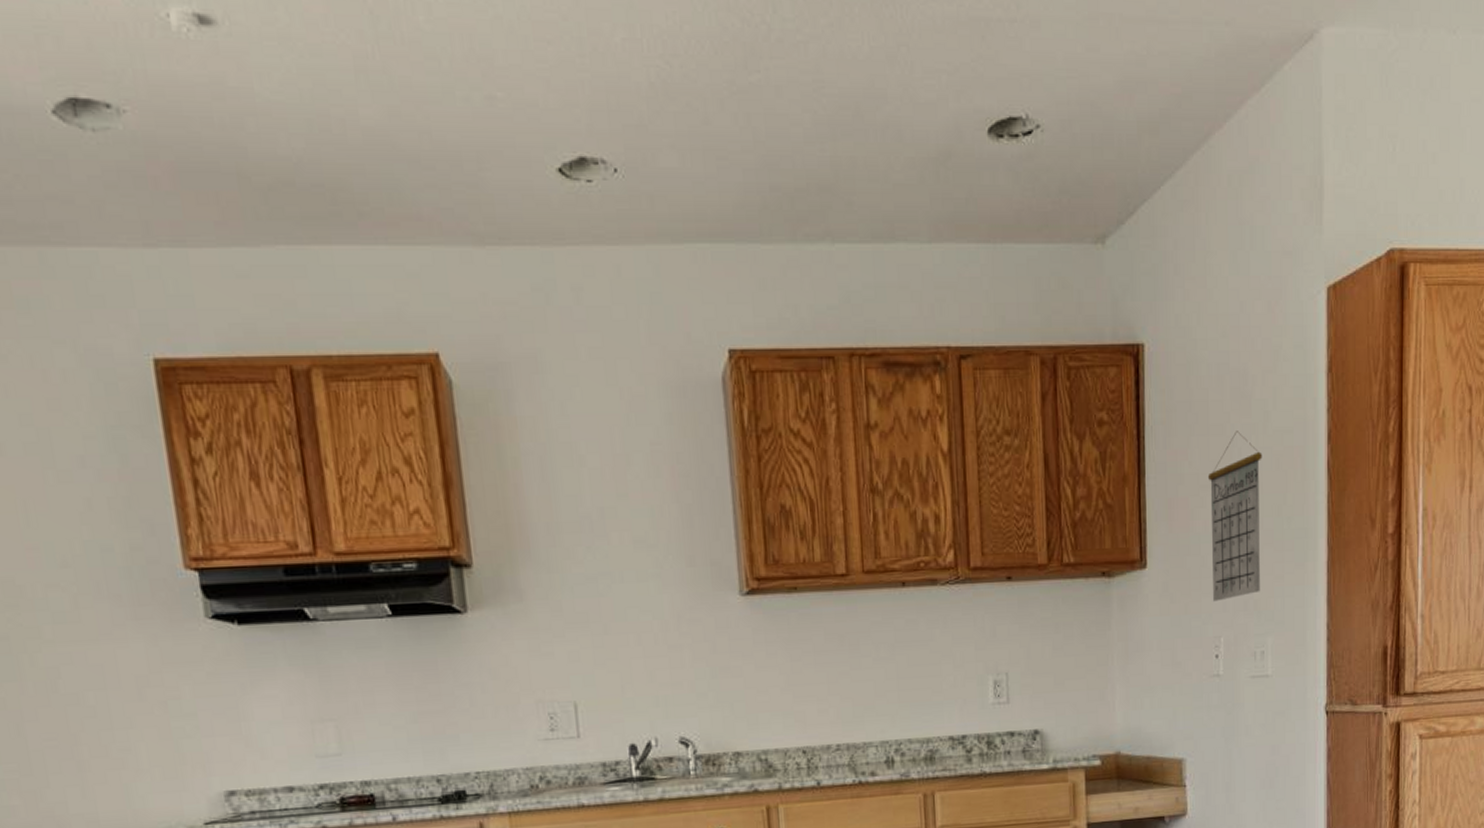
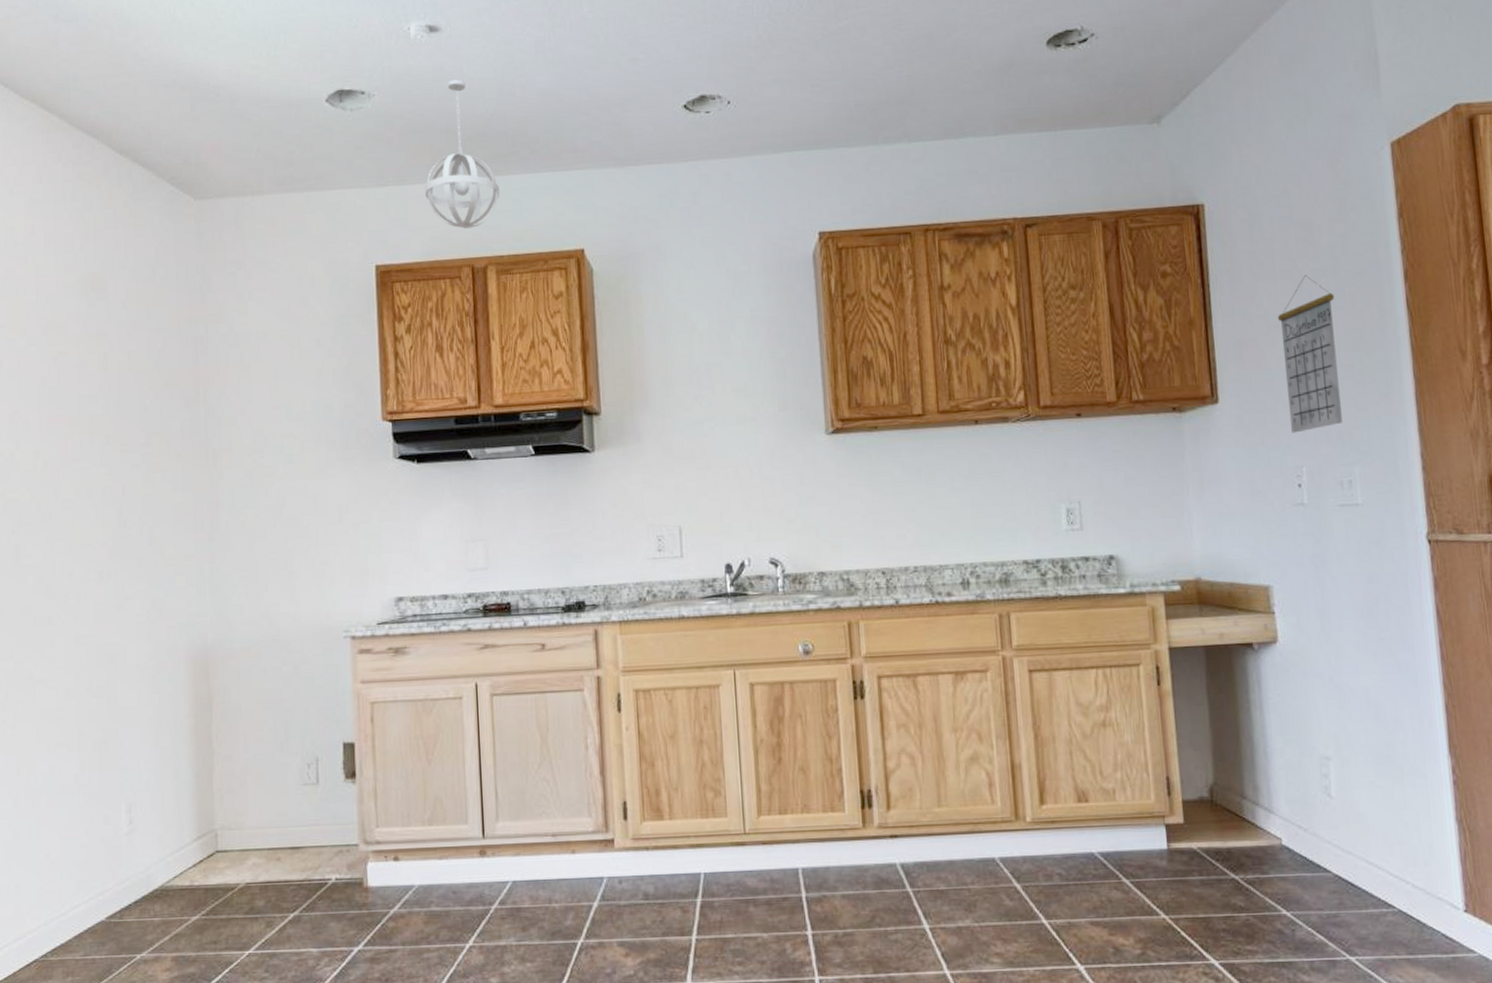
pendant light: none [214,100,320,315] -> present [425,79,499,229]

